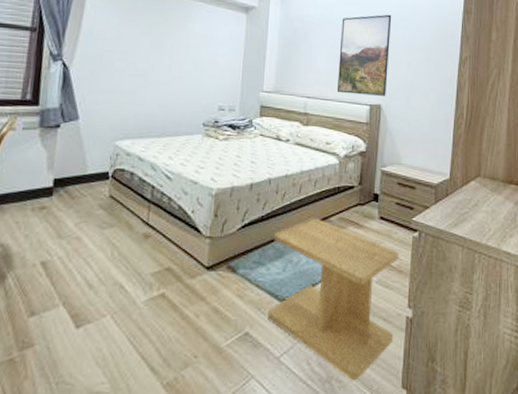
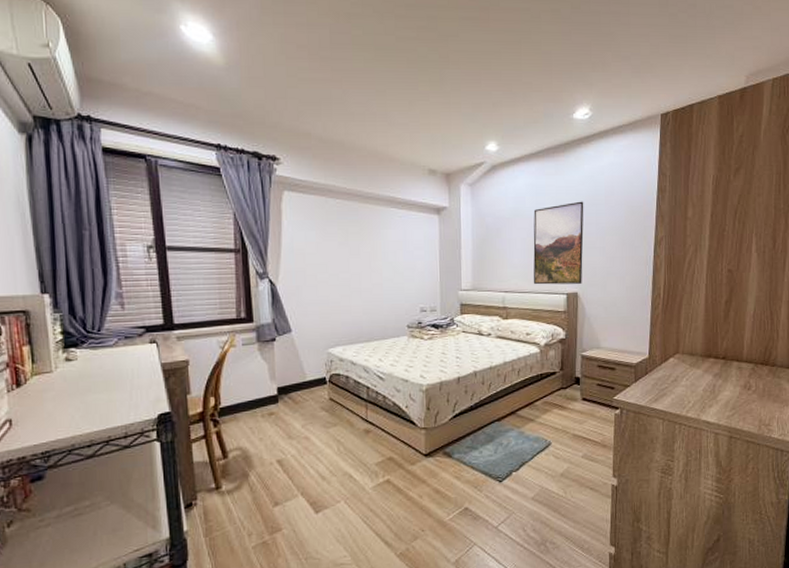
side table: present [267,218,399,381] -> none [483,404,603,542]

